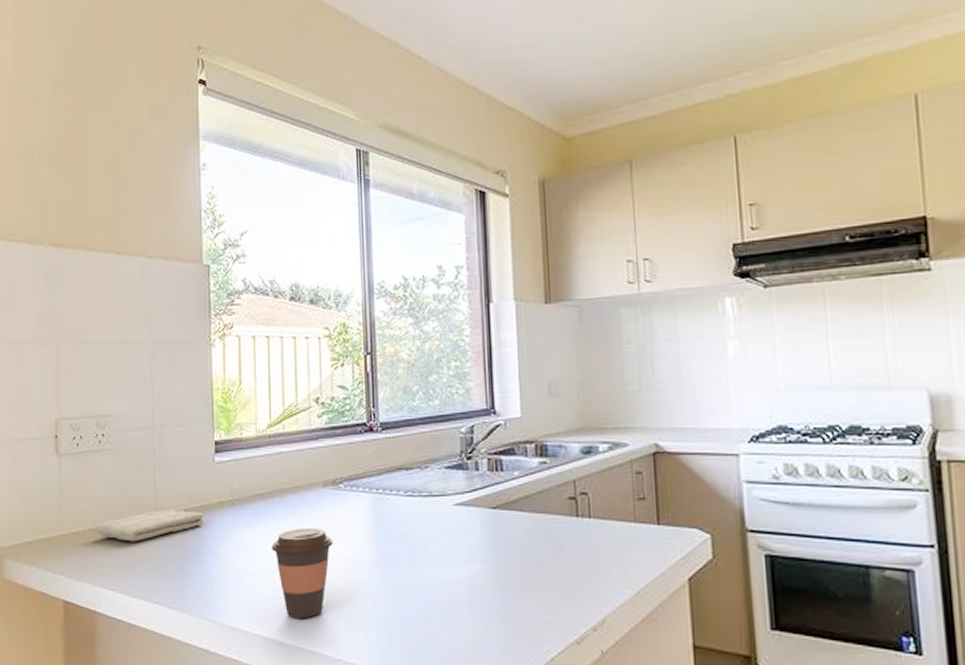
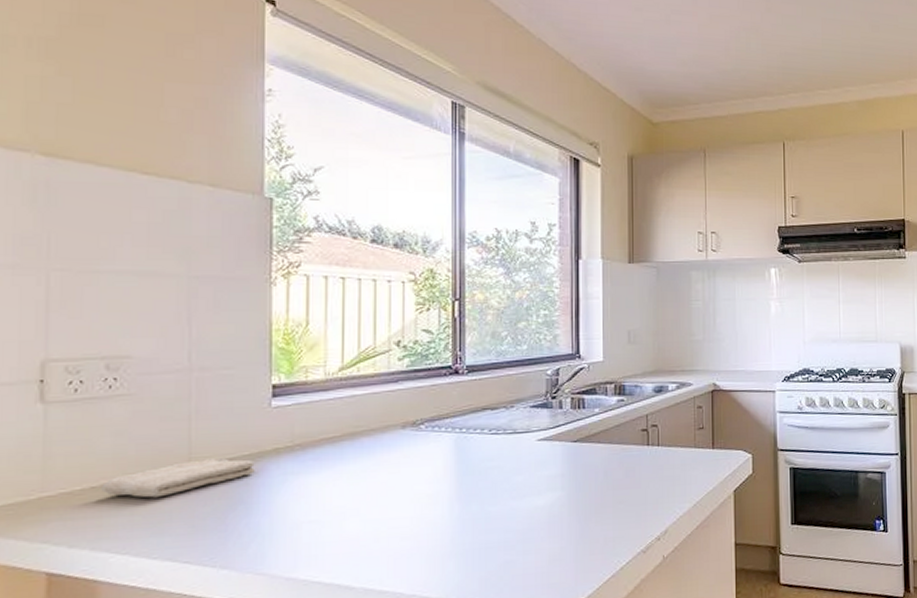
coffee cup: present [272,527,333,619] -> none [339,469,410,561]

